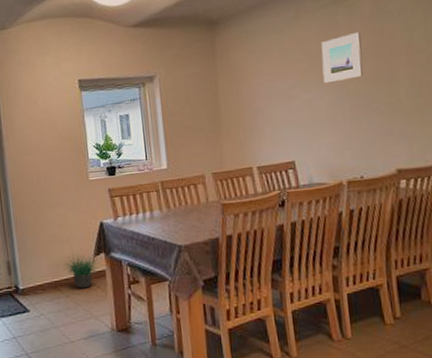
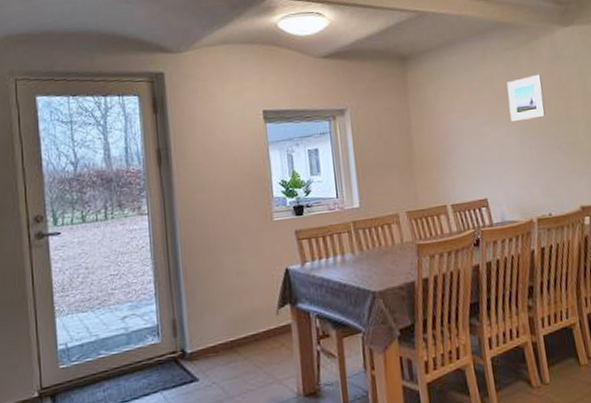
potted plant: present [64,254,98,289] -> none [242,307,283,348]

